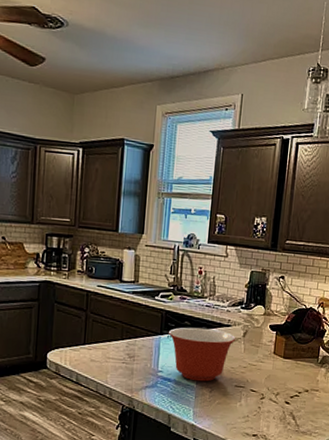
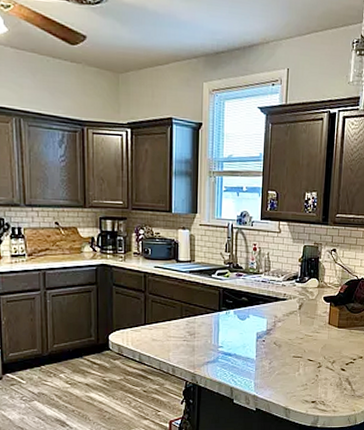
mixing bowl: present [168,327,236,382] -> none [226,303,292,354]

